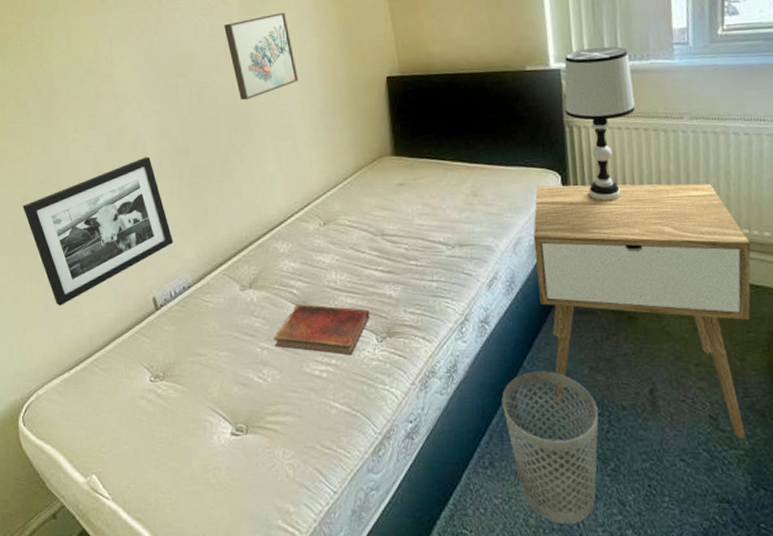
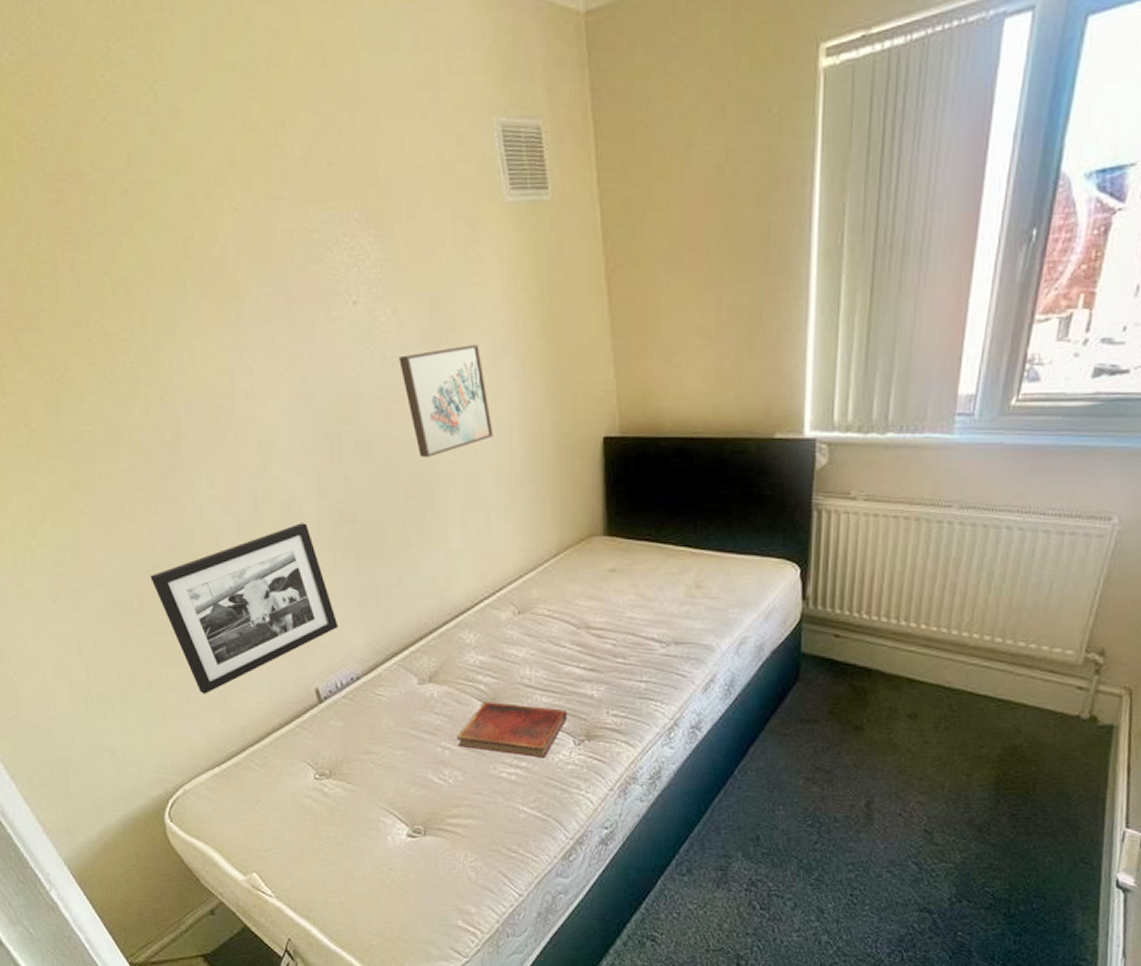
wastebasket: present [501,371,599,524] -> none [707,780,808,929]
nightstand: present [533,183,751,438] -> none [759,579,1001,852]
table lamp: present [564,46,635,201] -> none [815,414,901,599]

